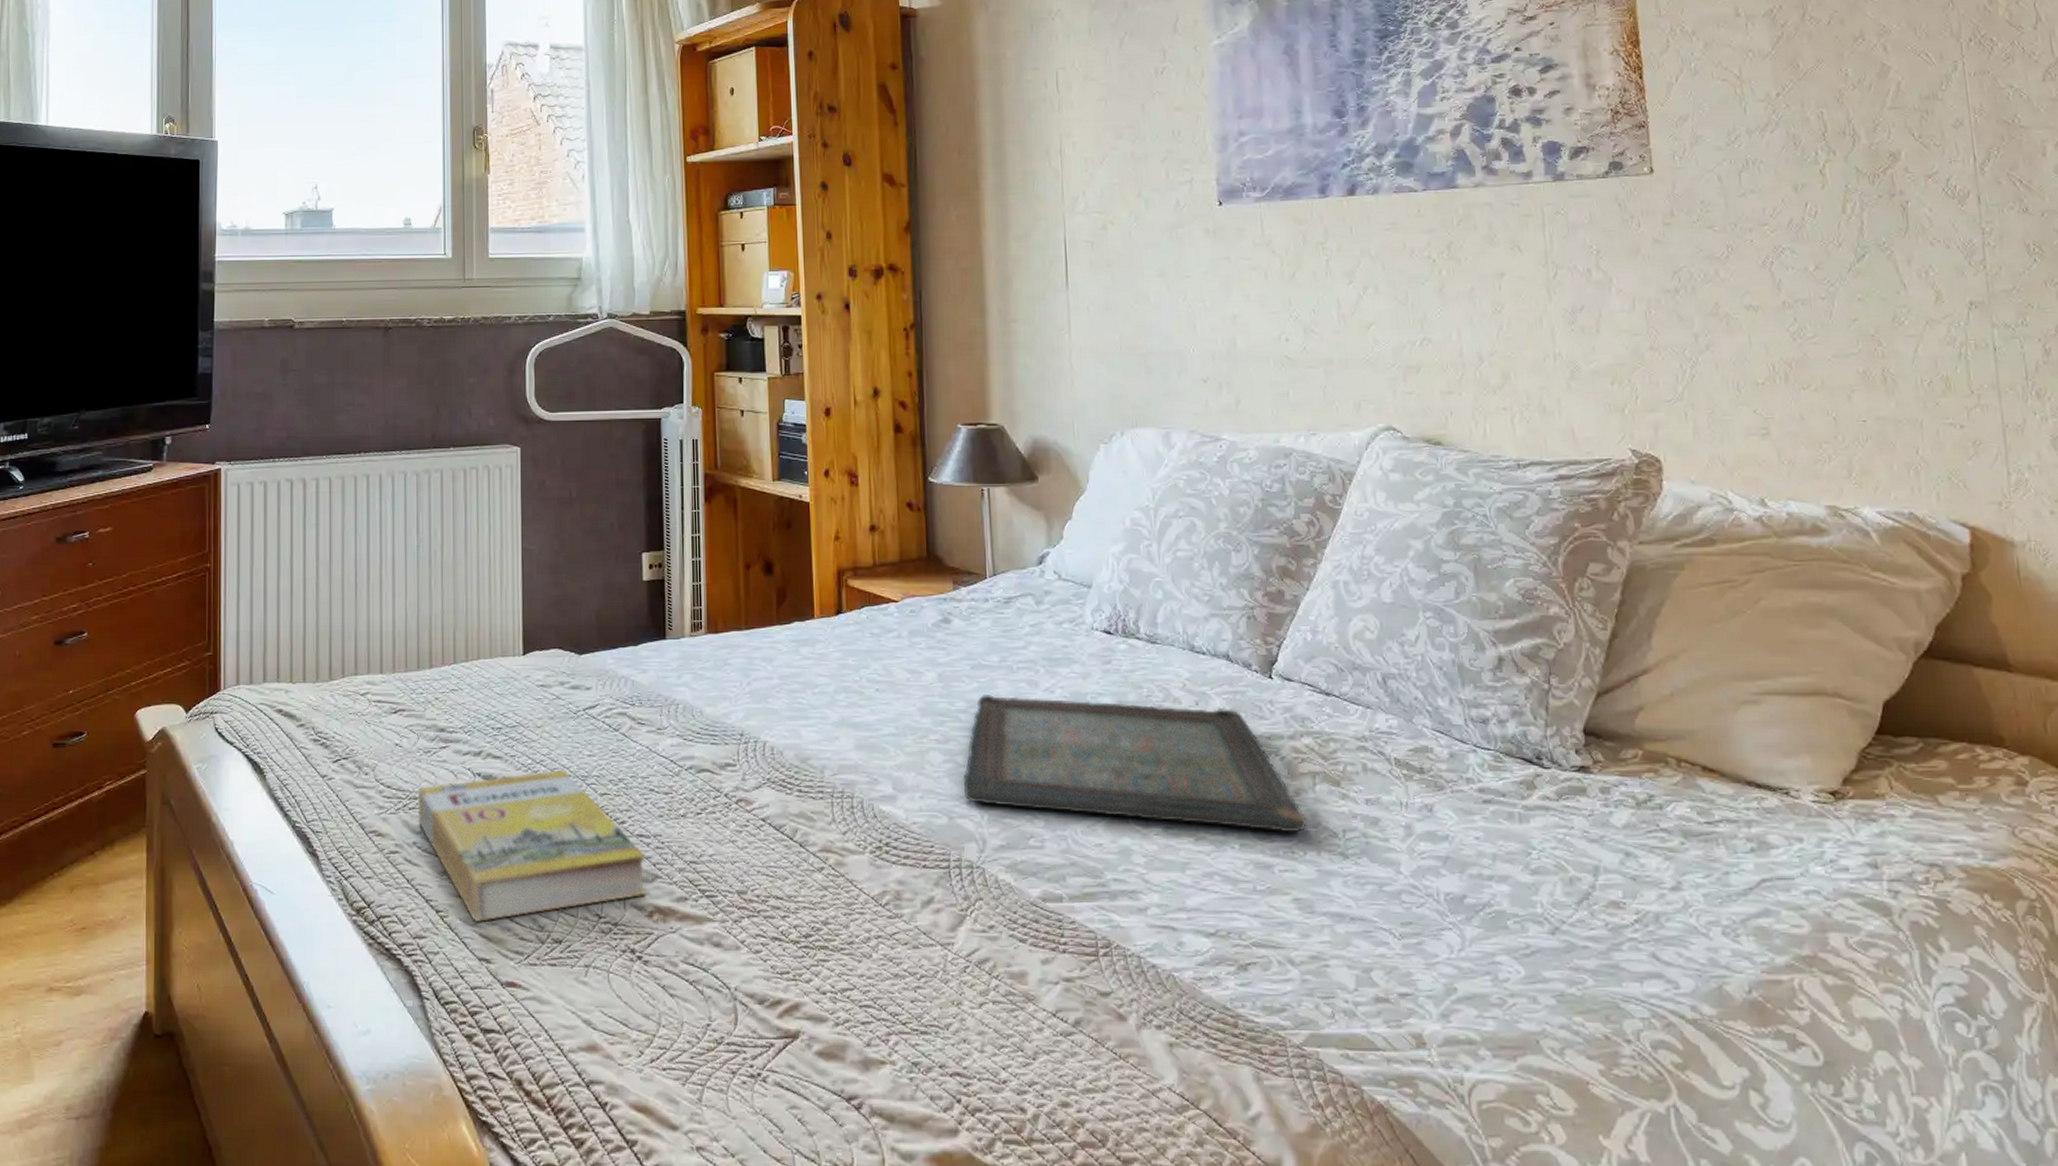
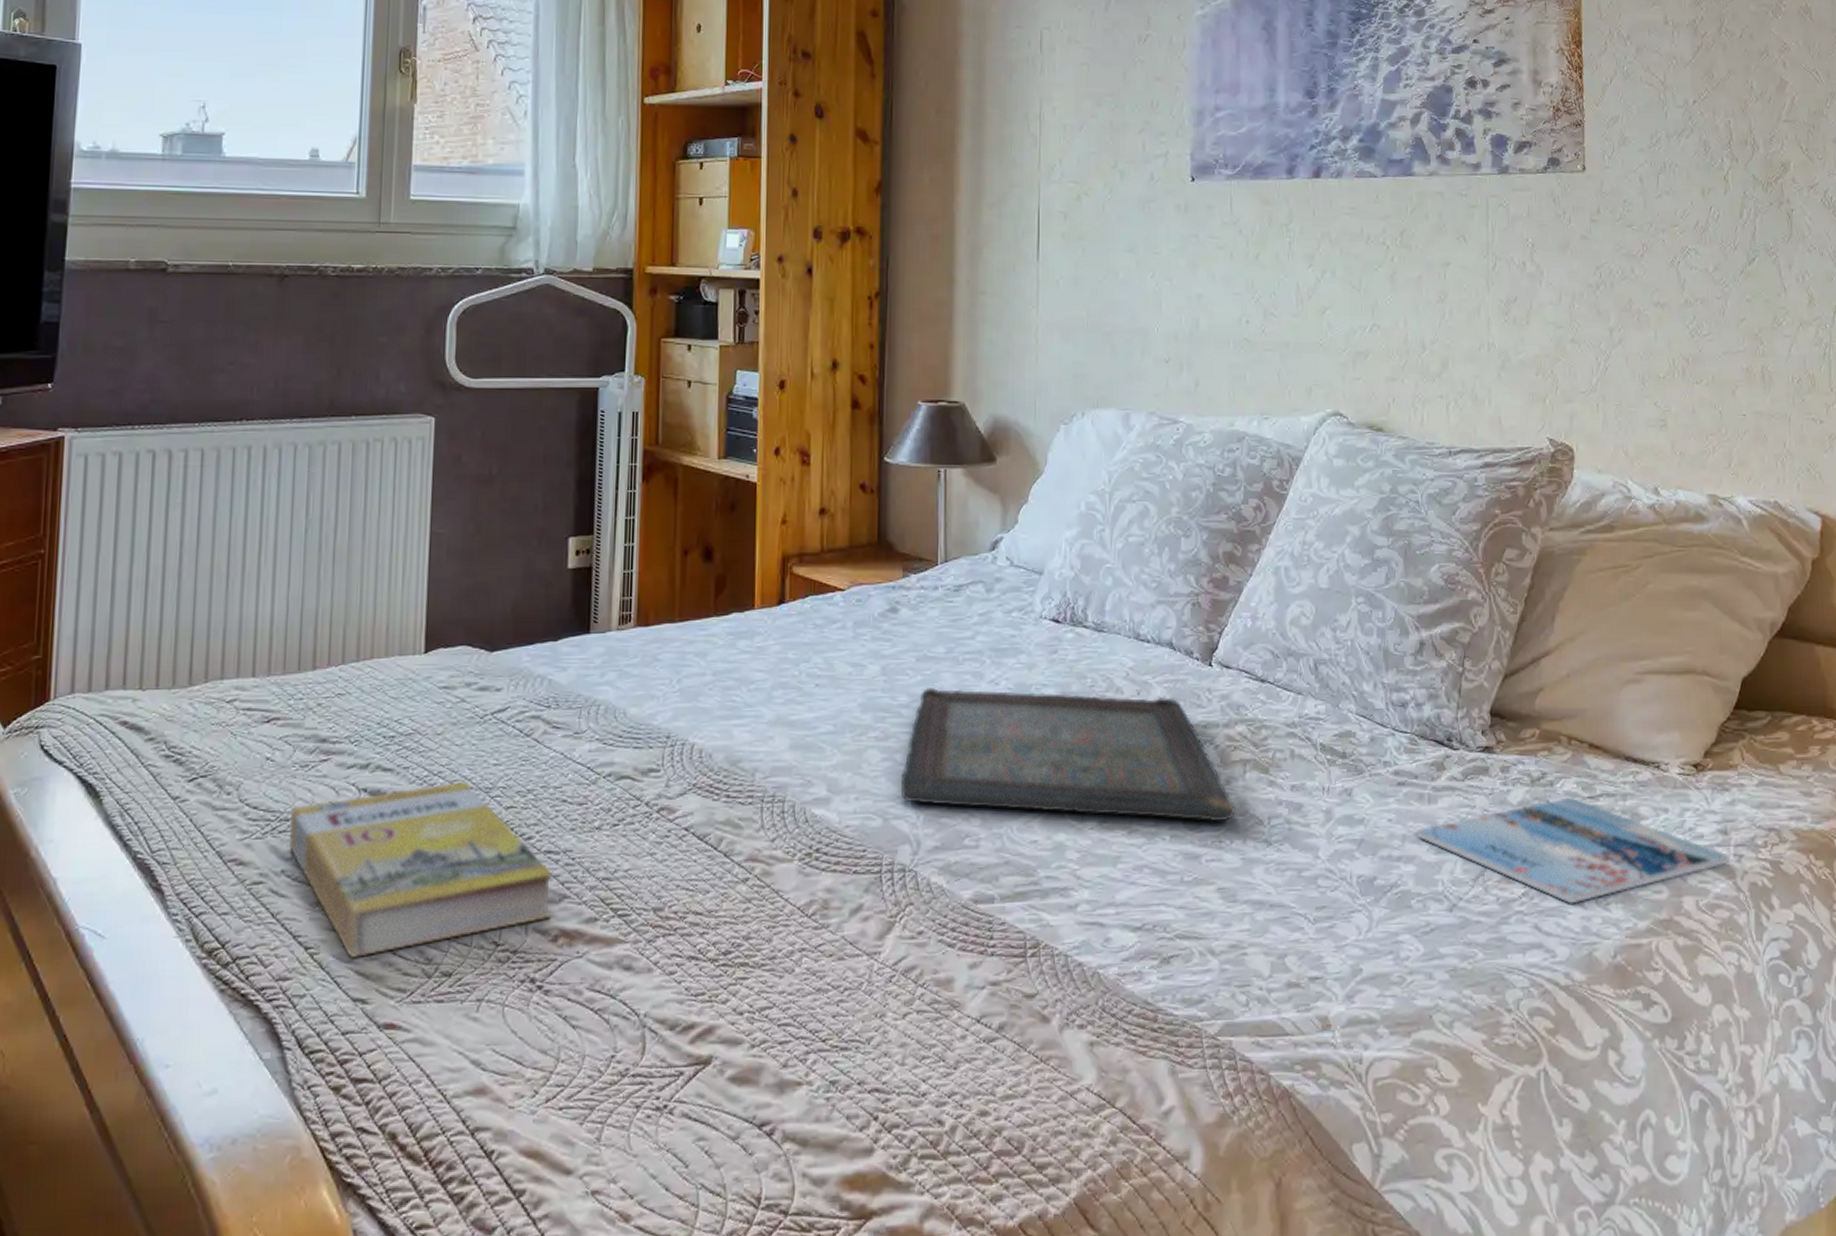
magazine: none [1507,822,1883,934] -> present [1416,797,1730,904]

